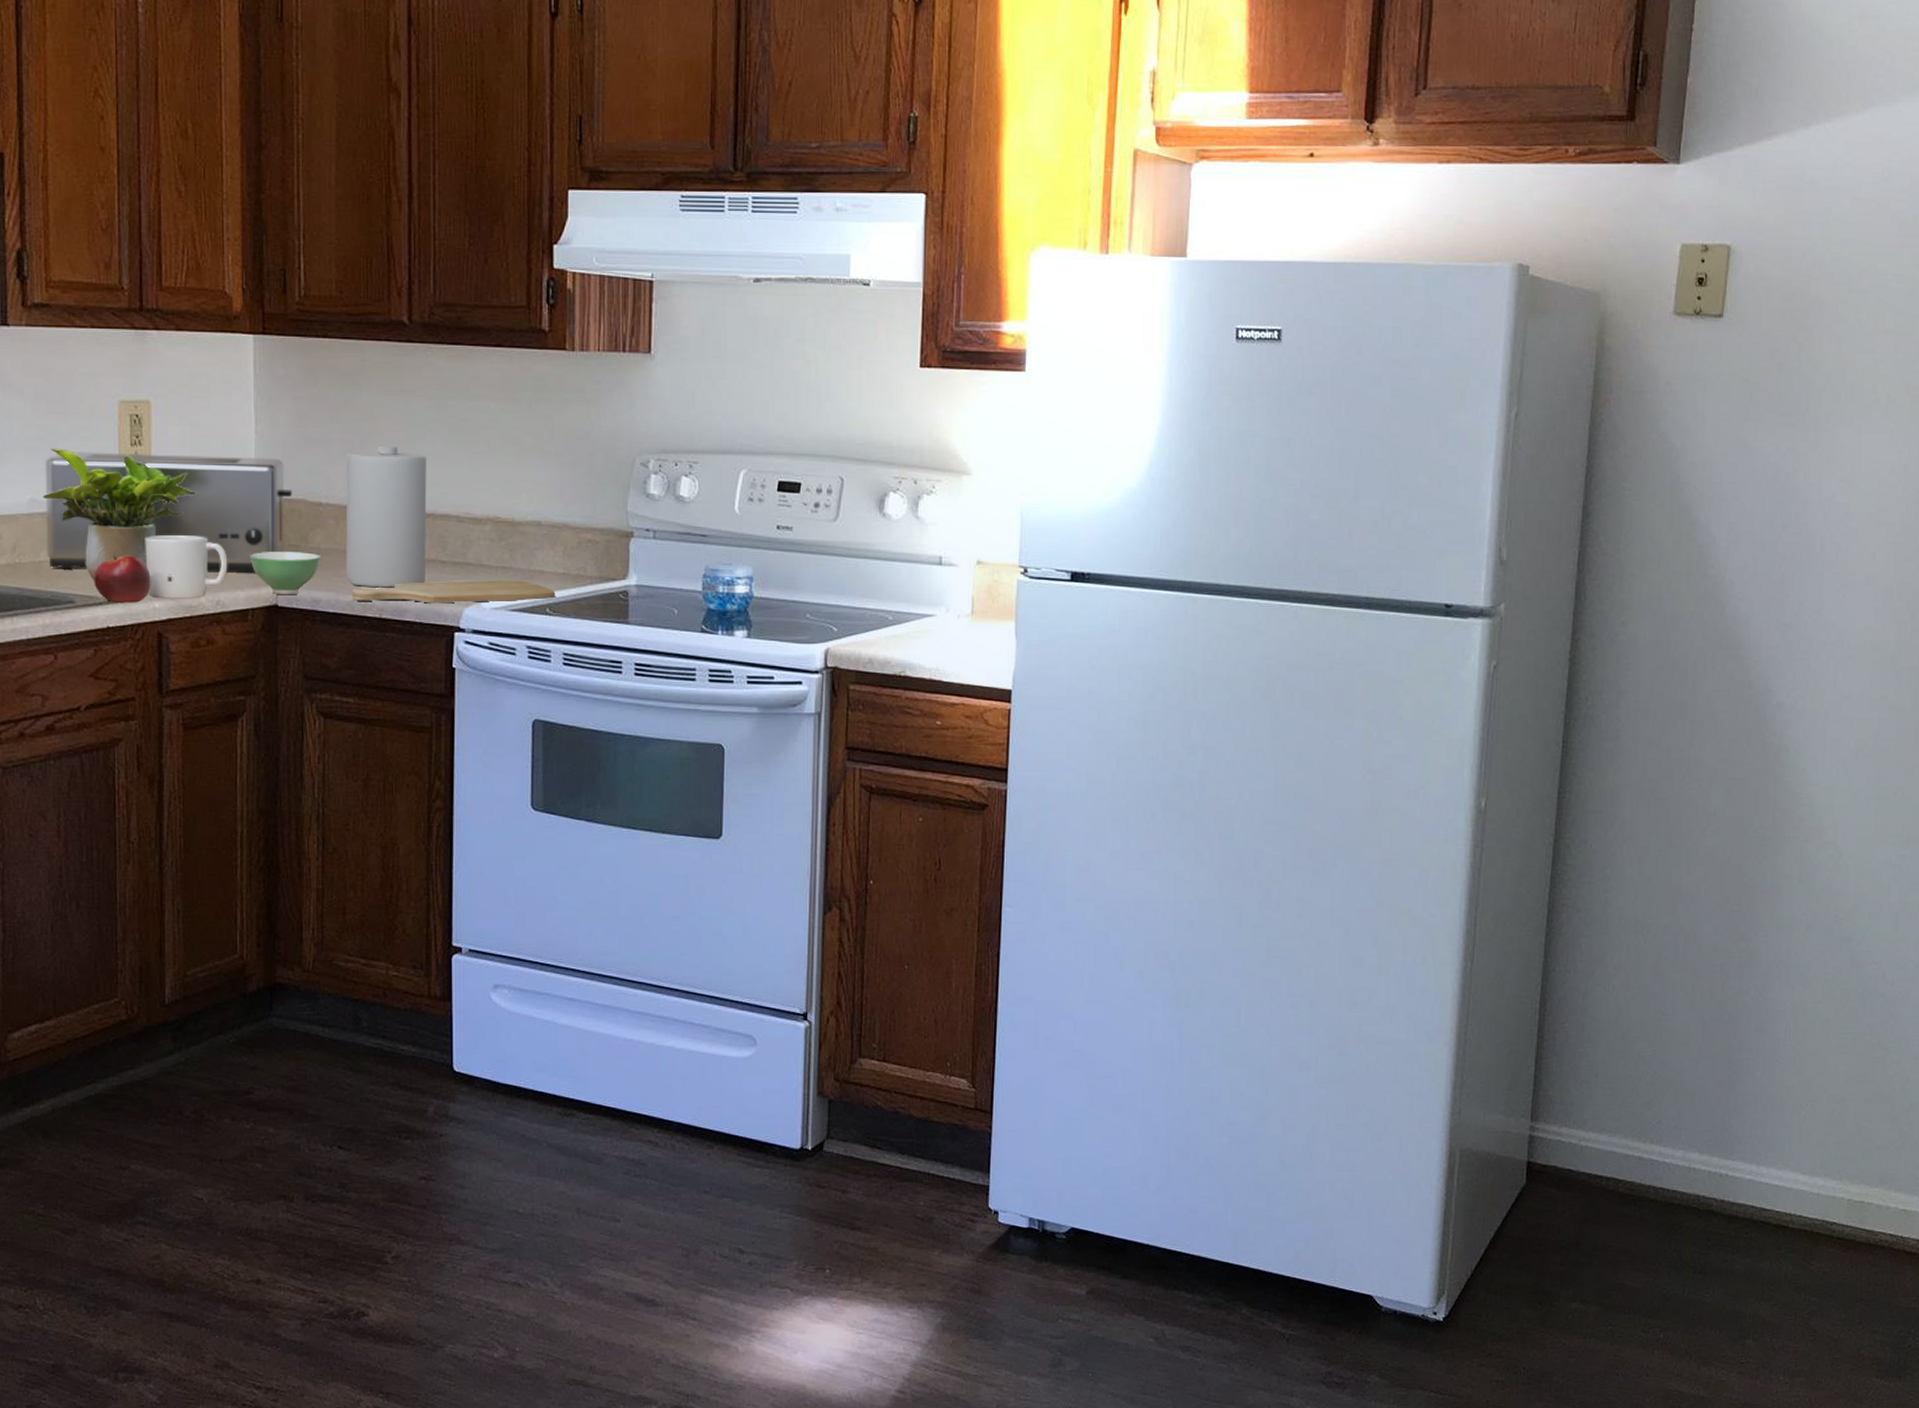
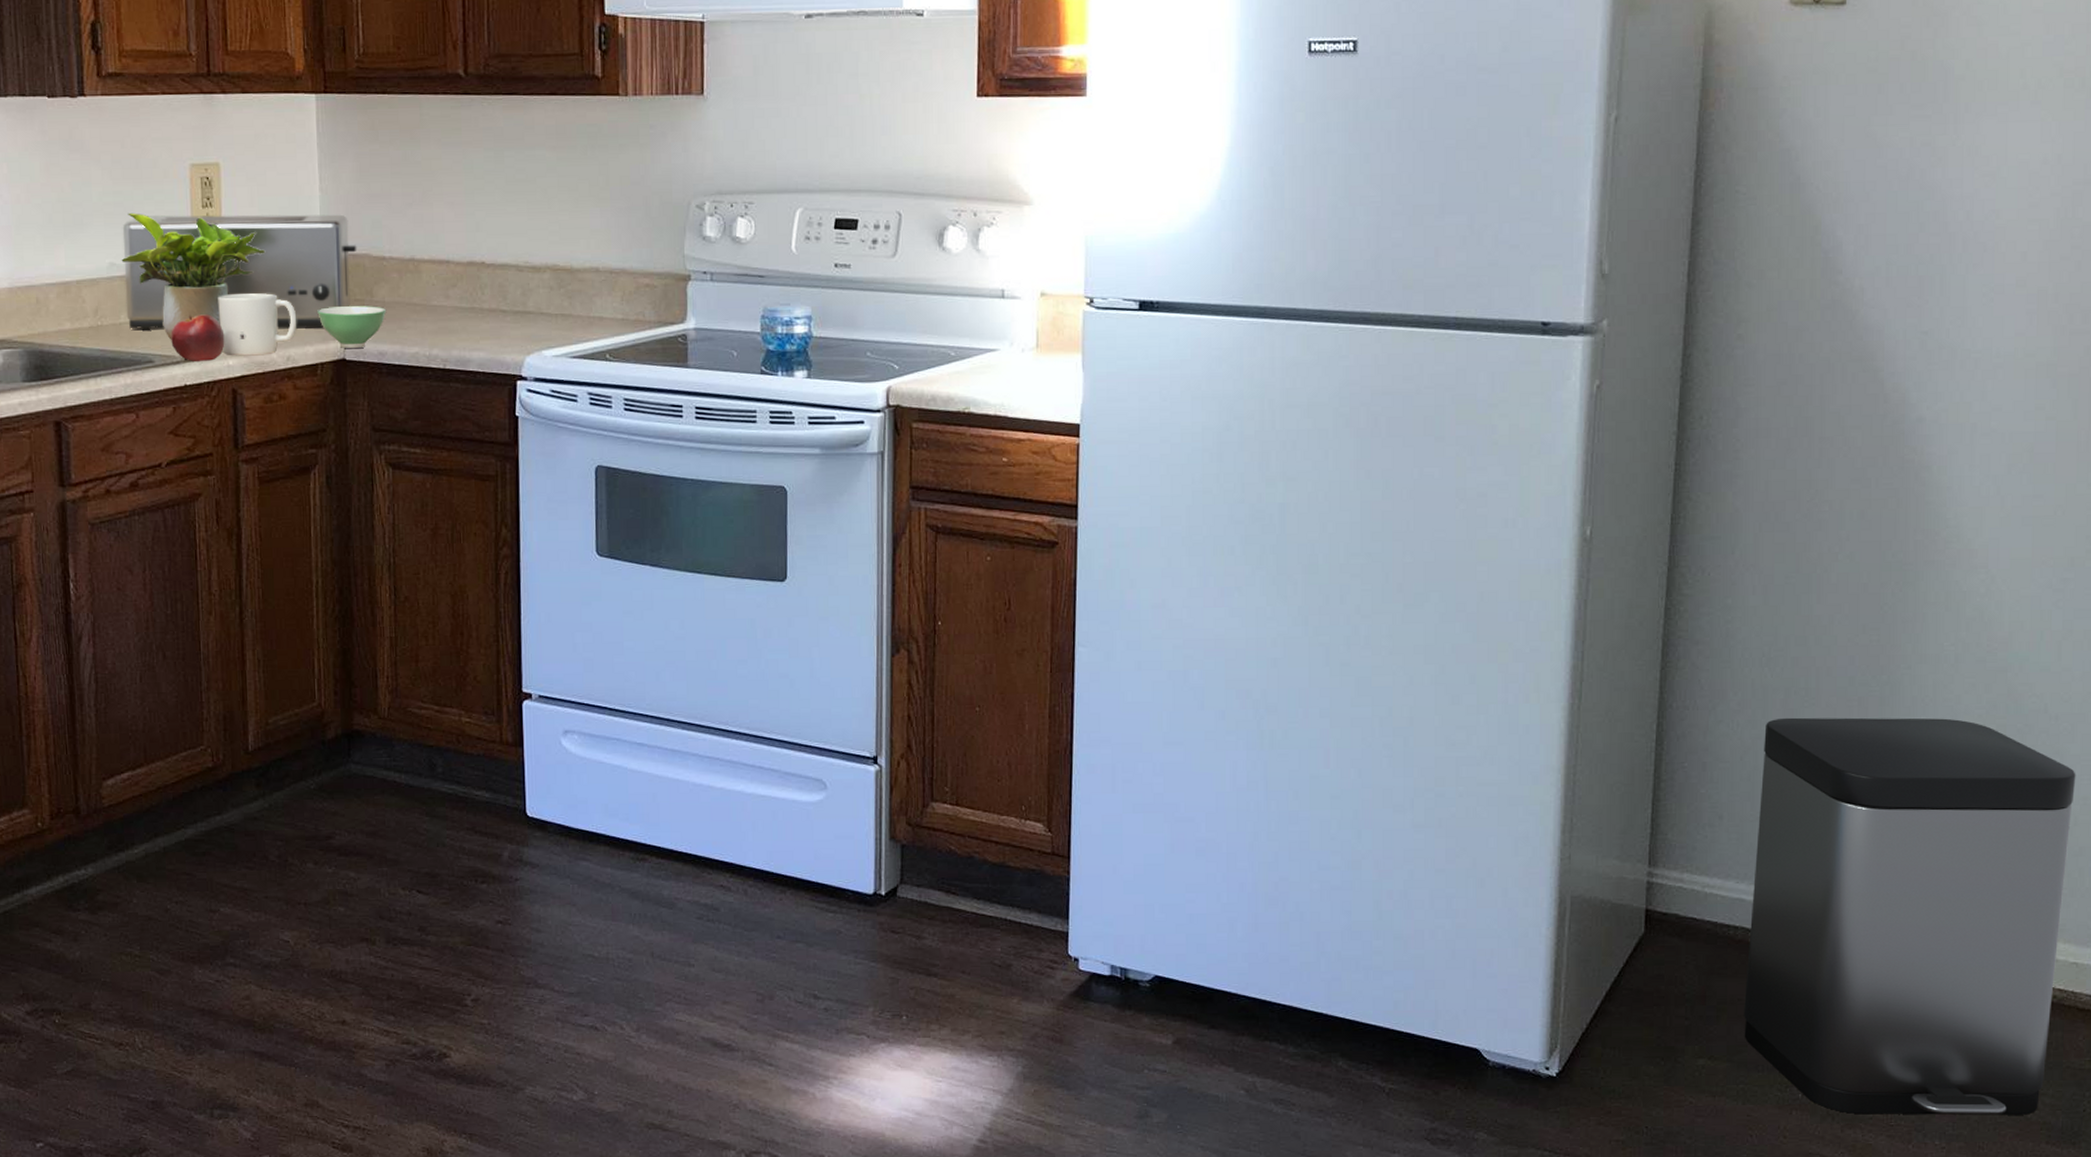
paper towel holder: present [346,445,427,588] -> none [407,198,488,339]
chopping board: present [352,580,555,604] -> none [416,327,614,353]
pedal bin: none [1613,981,1909,1353] -> present [1744,717,2076,1116]

